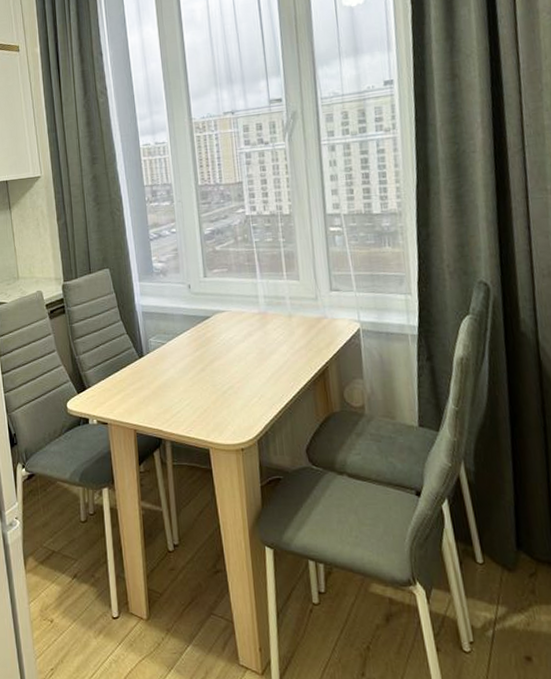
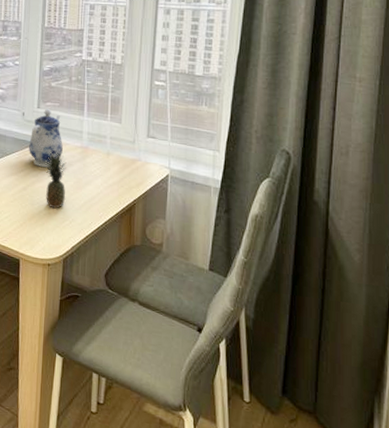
teapot: none [200,276,239,343] -> present [29,109,63,168]
fruit: none [222,322,251,386] -> present [45,151,67,209]

